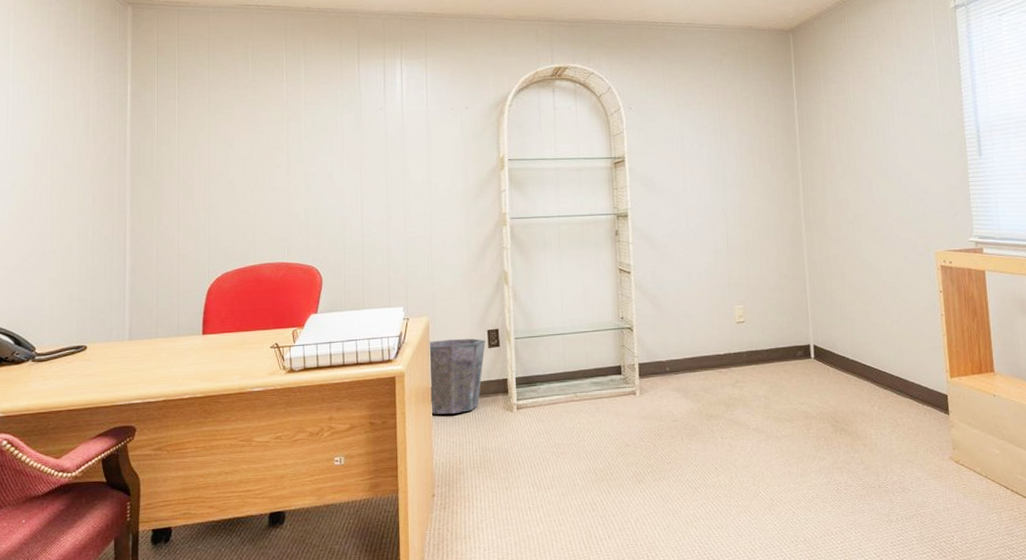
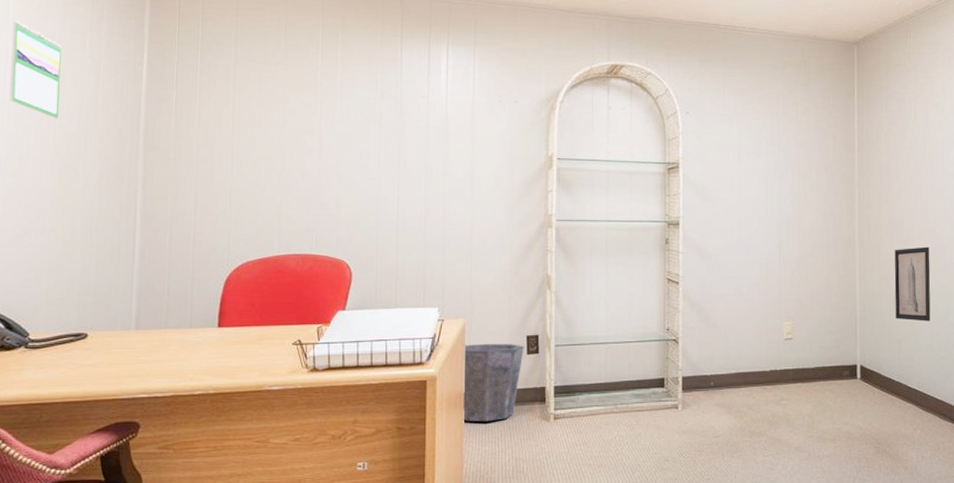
calendar: none [12,63,56,150] -> present [9,20,62,119]
wall art: none [841,225,882,299] -> present [894,246,931,321]

